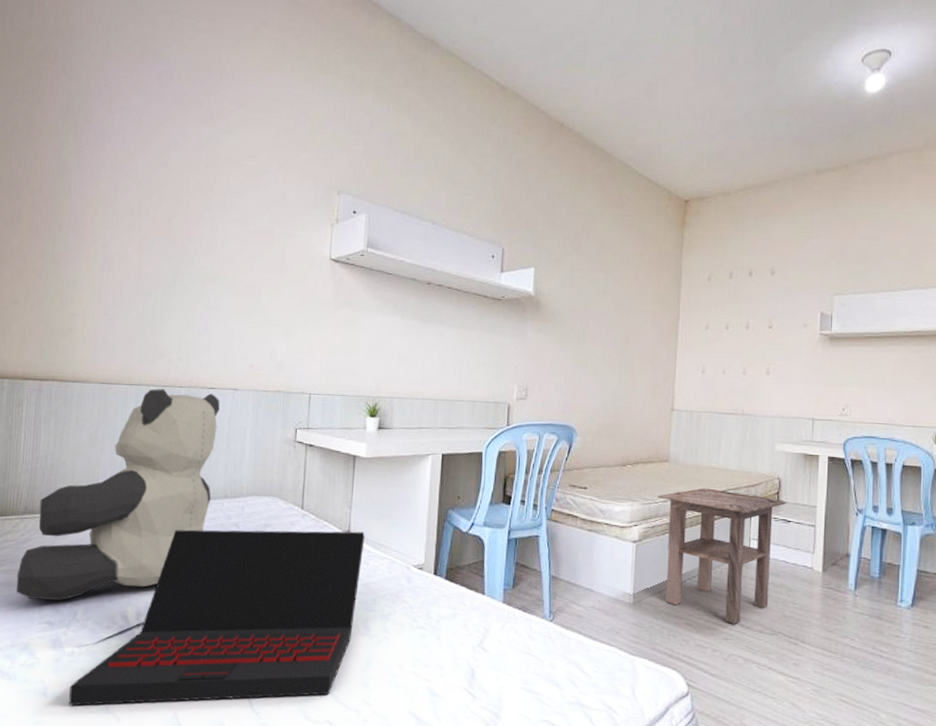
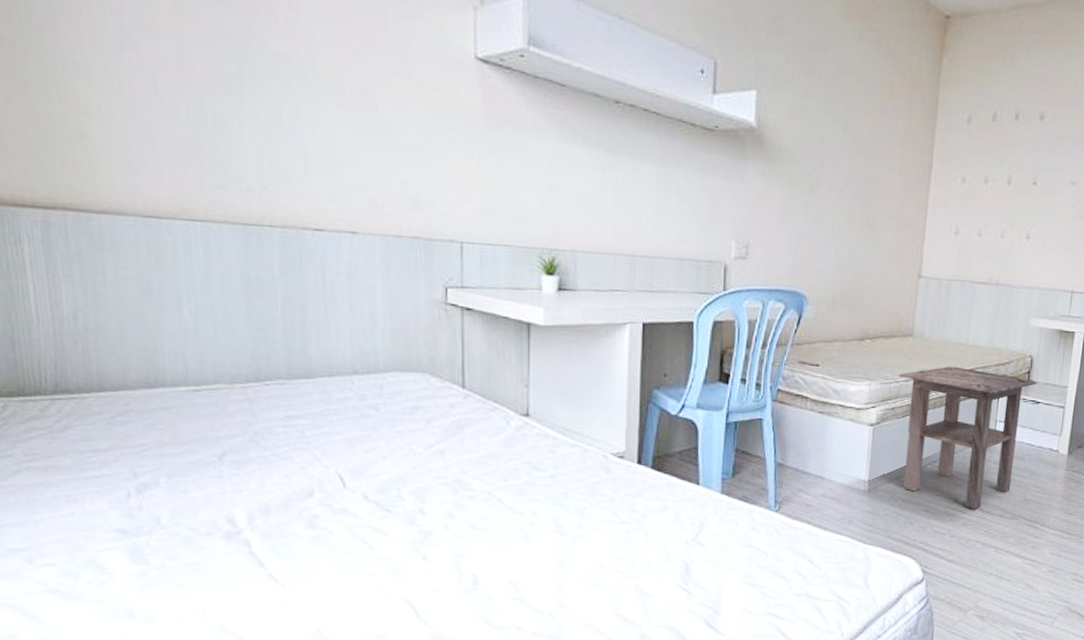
teddy bear: present [16,389,220,601] -> none [59,227,335,503]
laptop: present [69,529,365,706] -> none [166,413,549,627]

